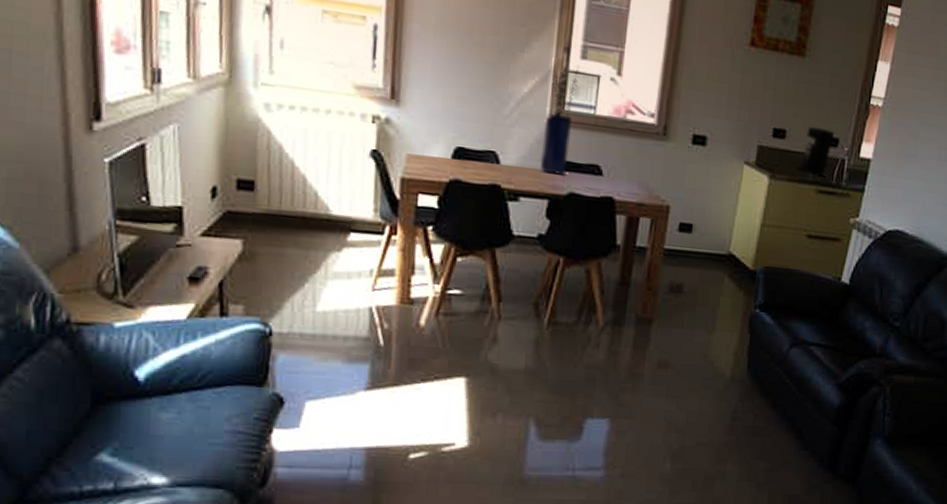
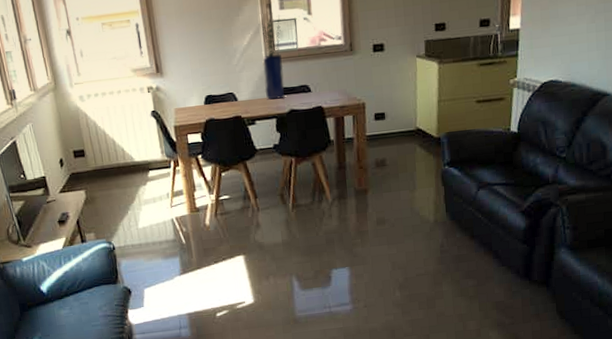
coffee maker: present [795,126,835,176] -> none [457,13,486,54]

